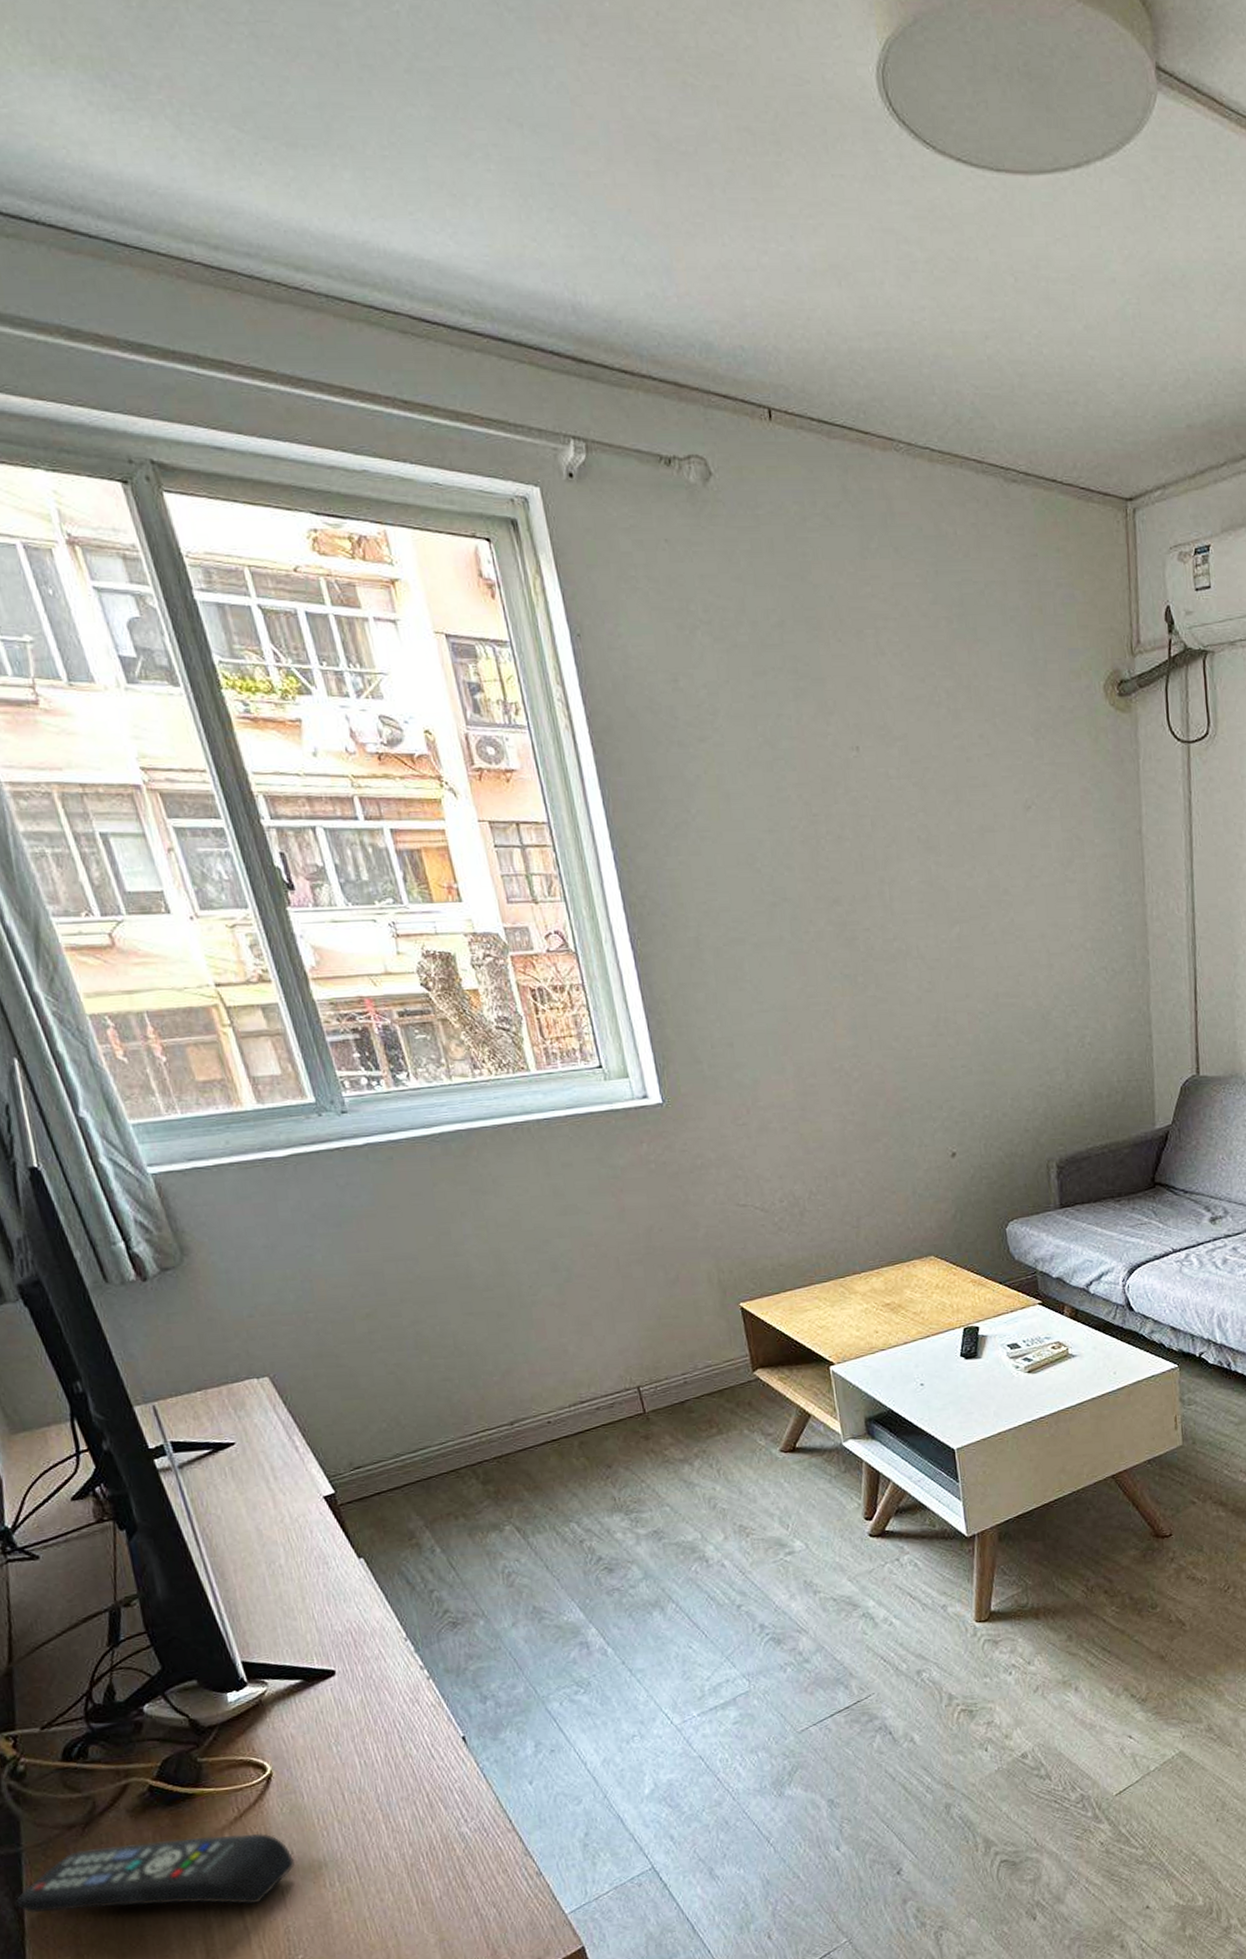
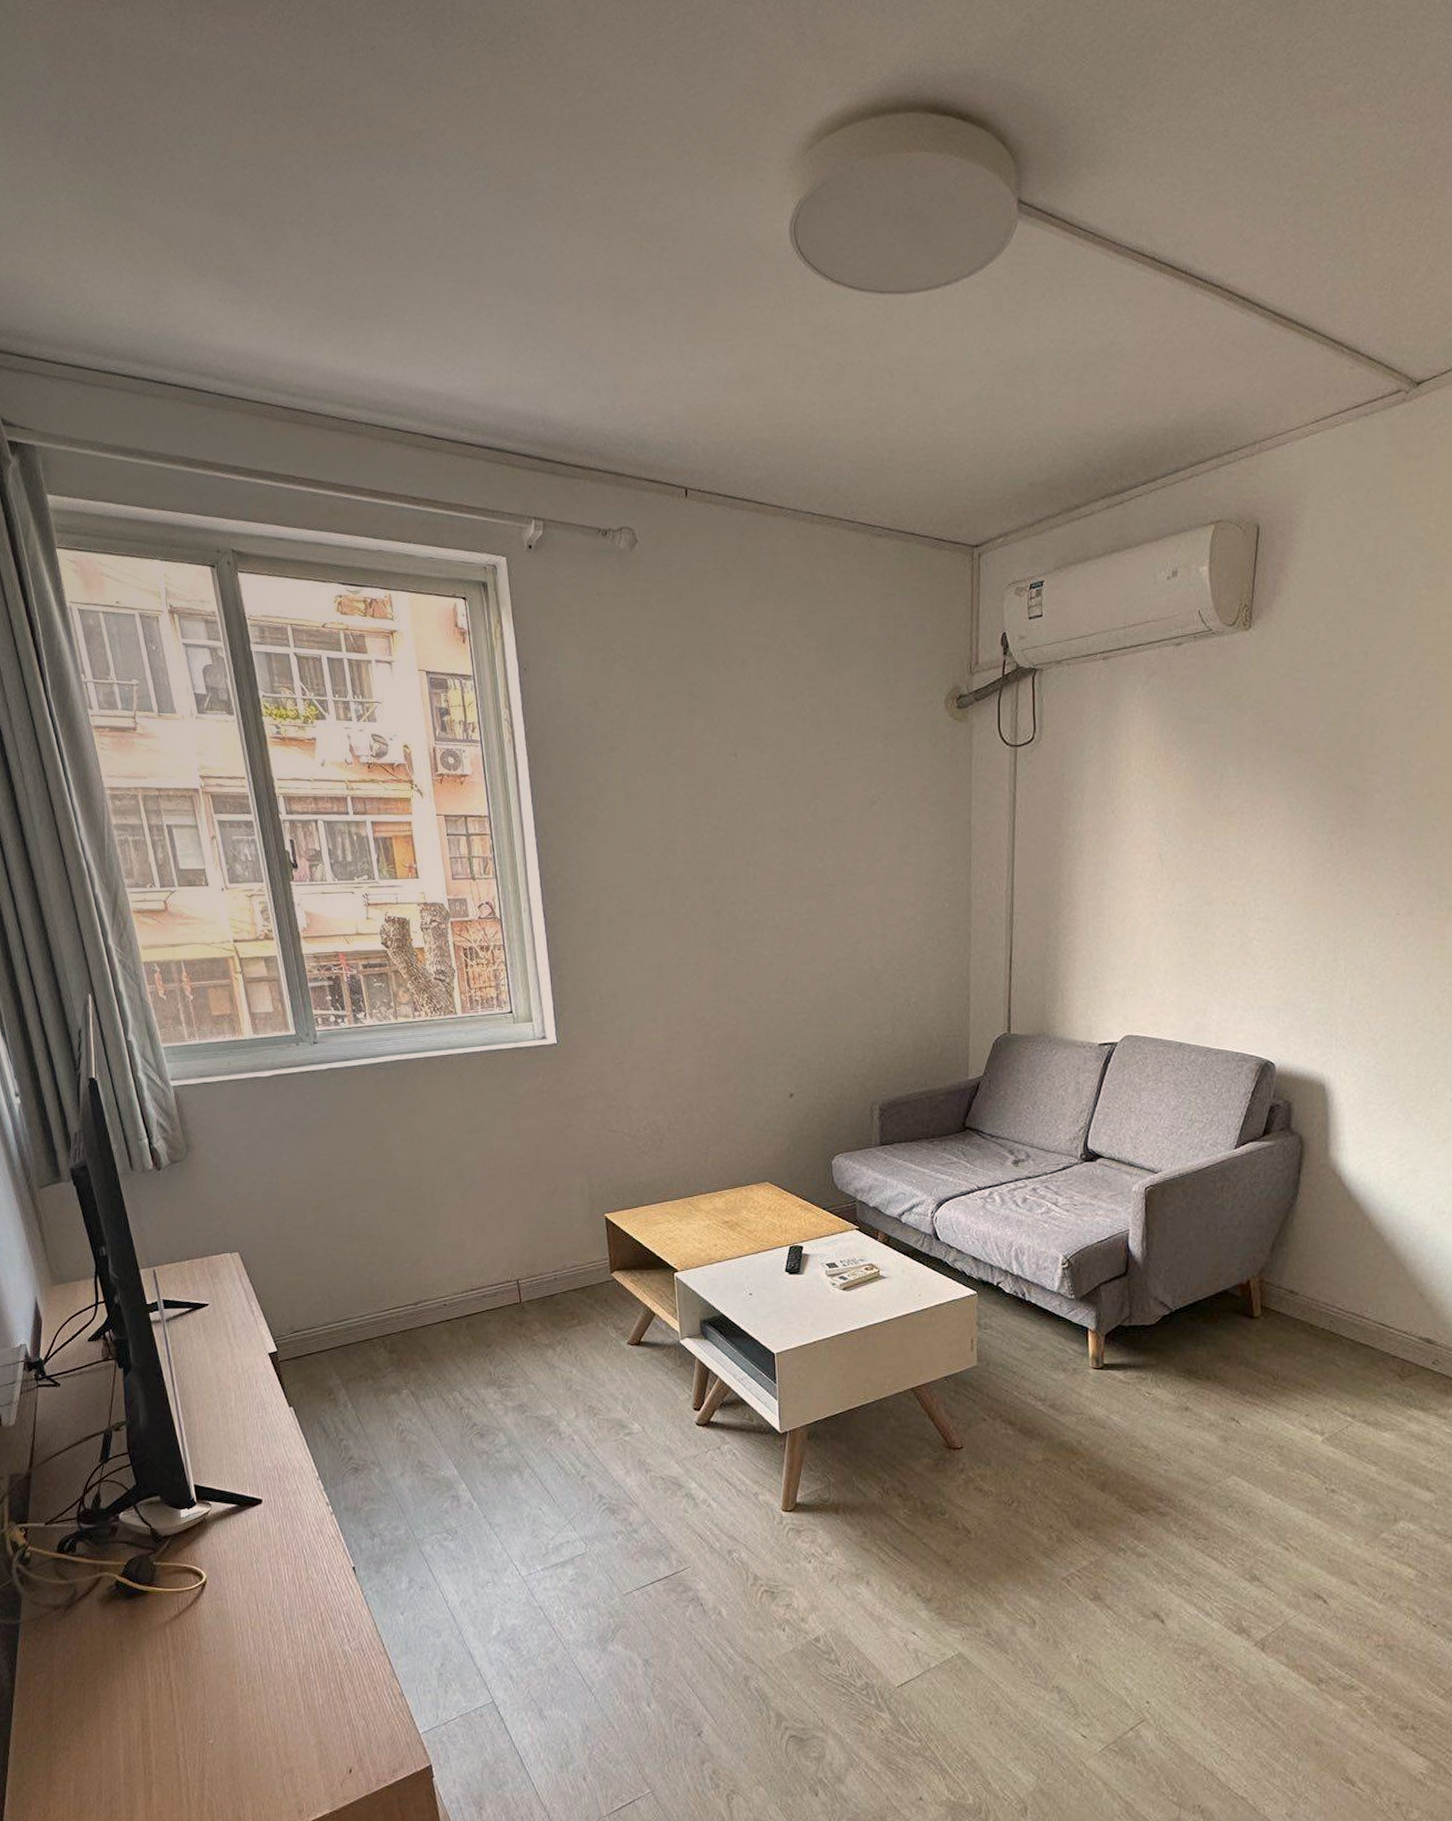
remote control: present [15,1834,295,1914] -> none [10,1628,216,1691]

